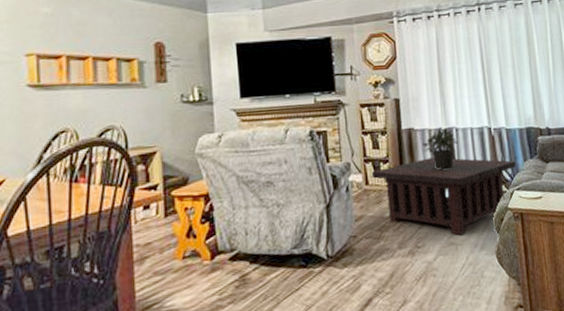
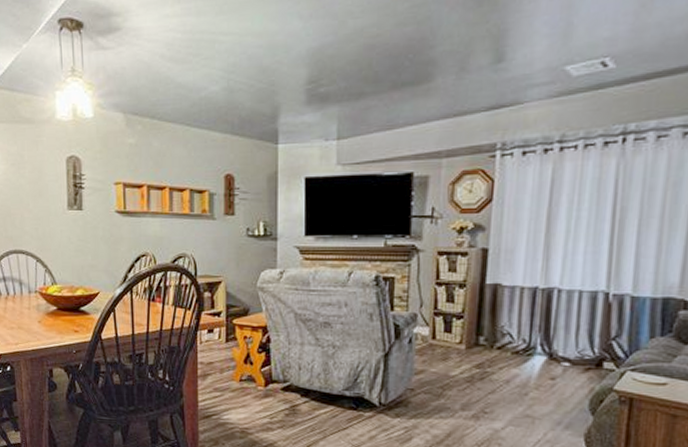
coffee table: present [371,157,516,236] -> none [440,319,637,410]
potted plant: present [423,128,458,171] -> none [510,287,558,336]

